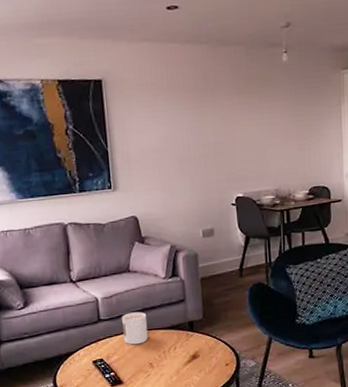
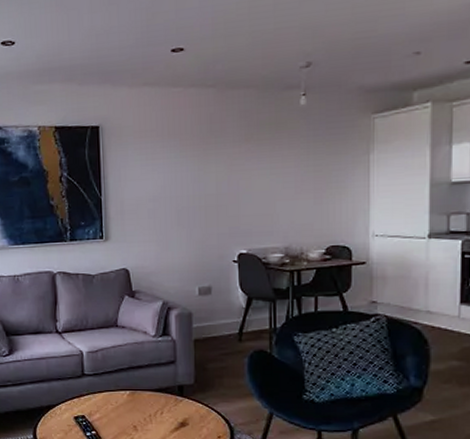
candle: present [122,312,148,345] -> none [107,370,134,405]

